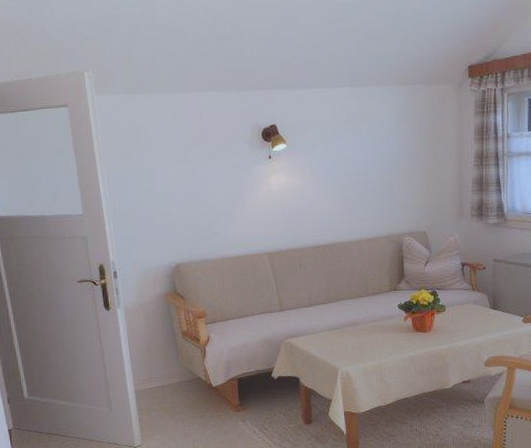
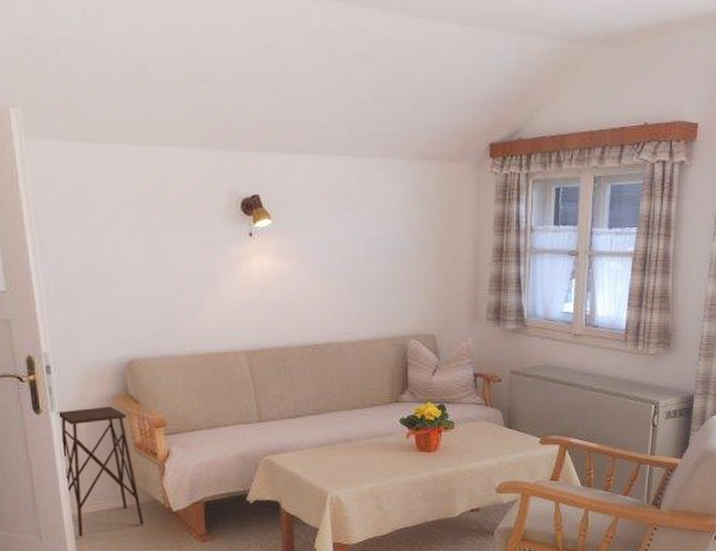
side table: none [122,302,191,408] -> present [57,406,145,537]

